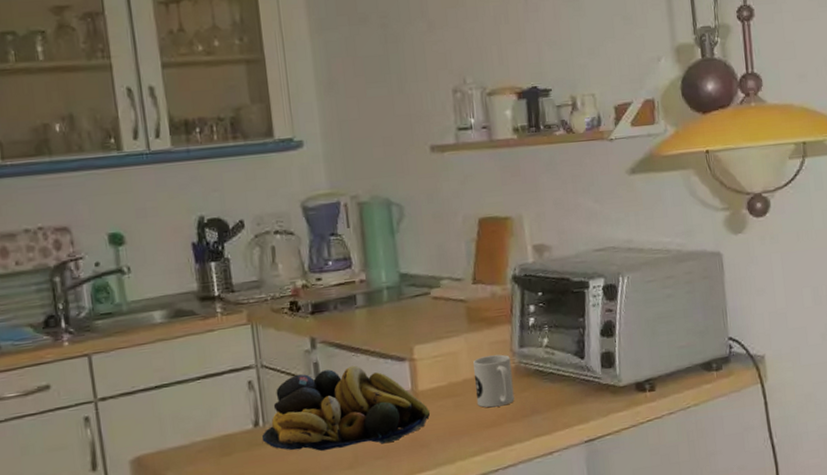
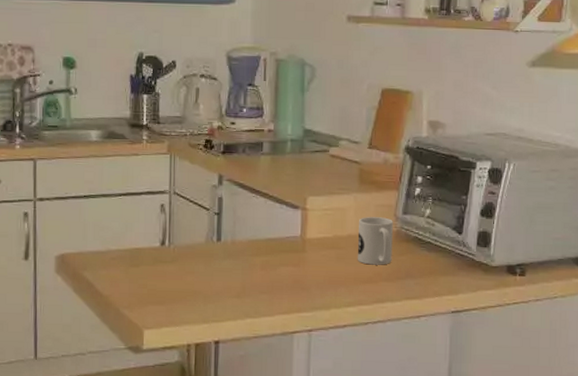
fruit bowl: present [261,365,430,451] -> none [166,205,313,281]

